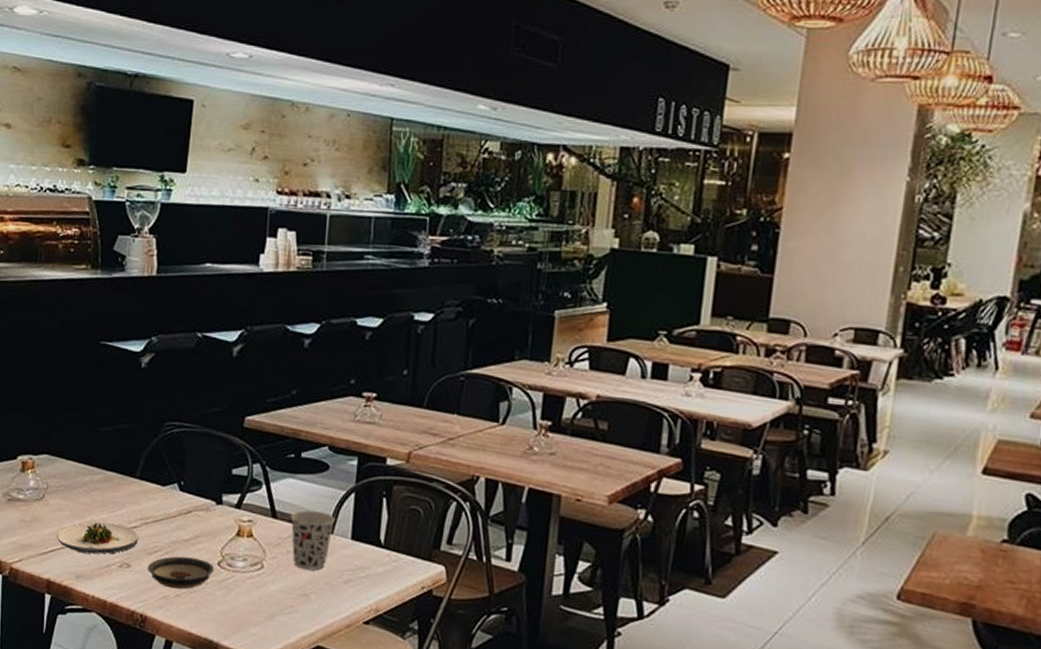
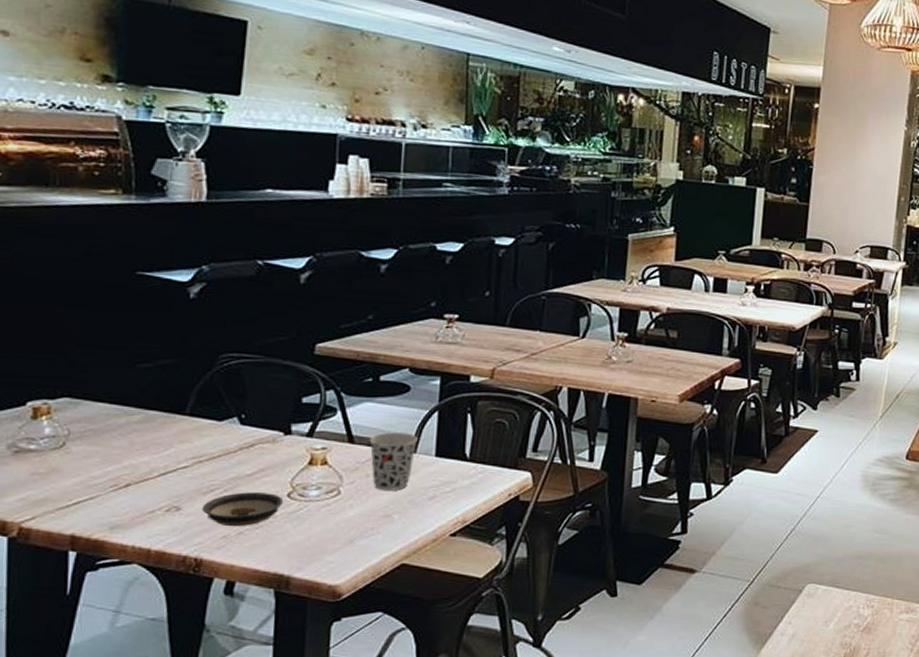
salad plate: present [56,521,139,554] -> none [82,465,191,502]

